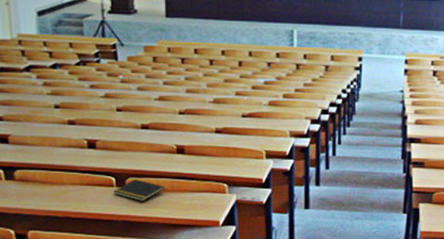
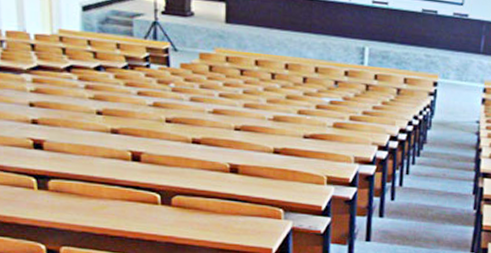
notepad: present [113,179,164,201] -> none [158,198,214,222]

